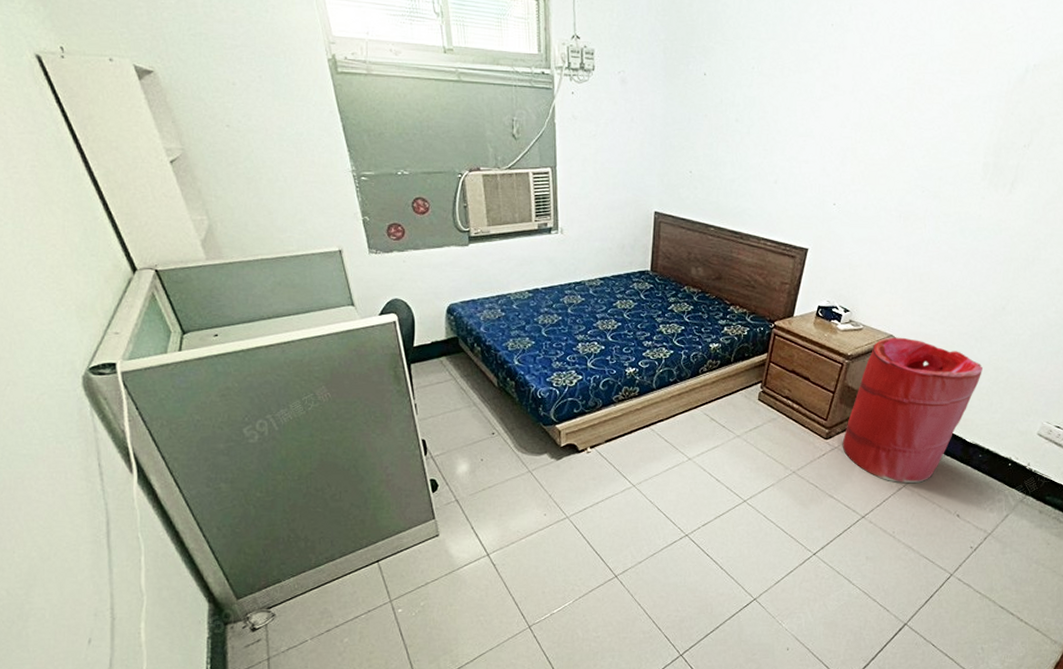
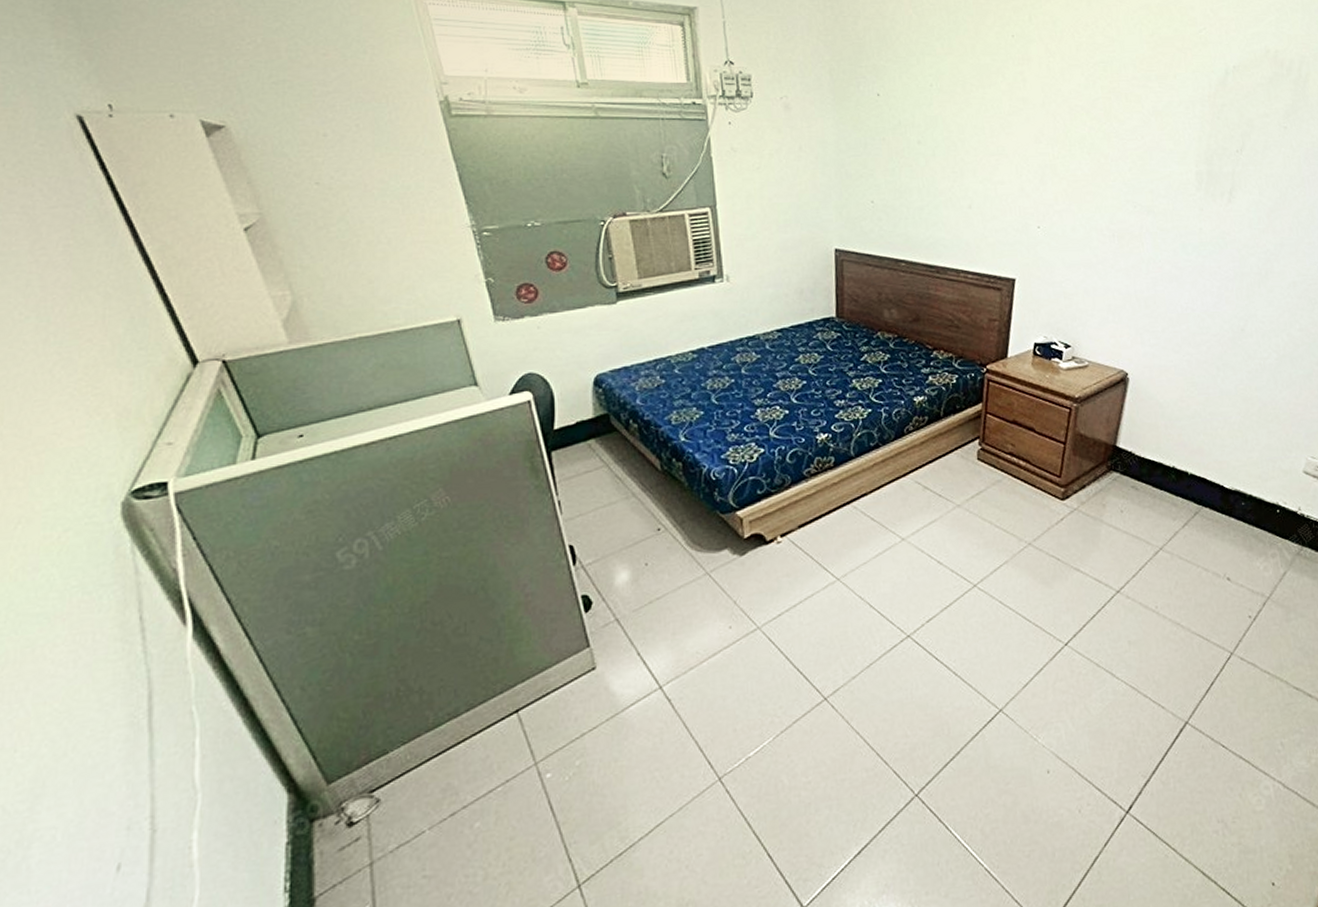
laundry hamper: present [842,337,983,484] -> none [1082,372,1230,545]

